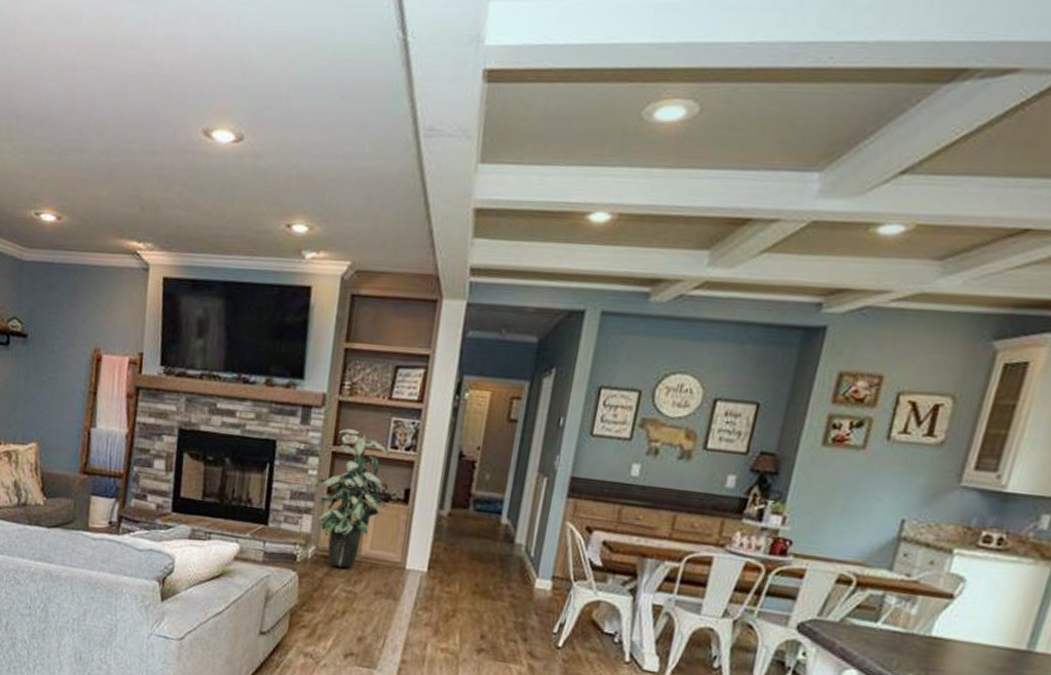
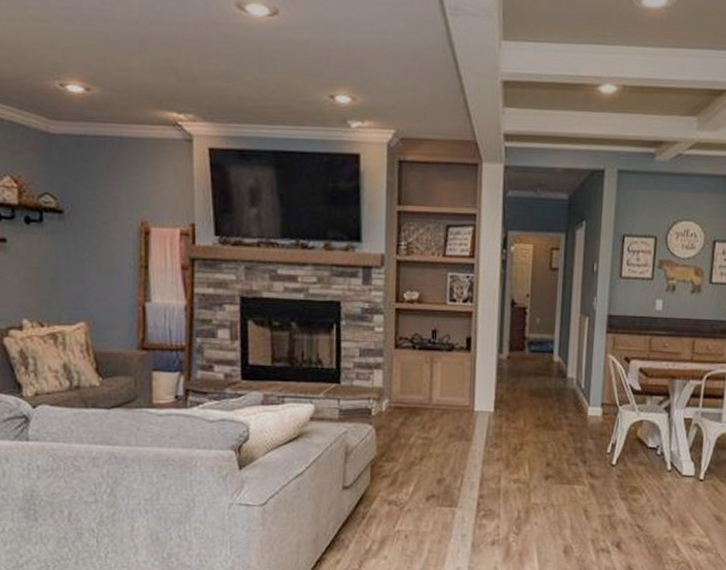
indoor plant: present [316,428,391,569] -> none [383,286,451,417]

